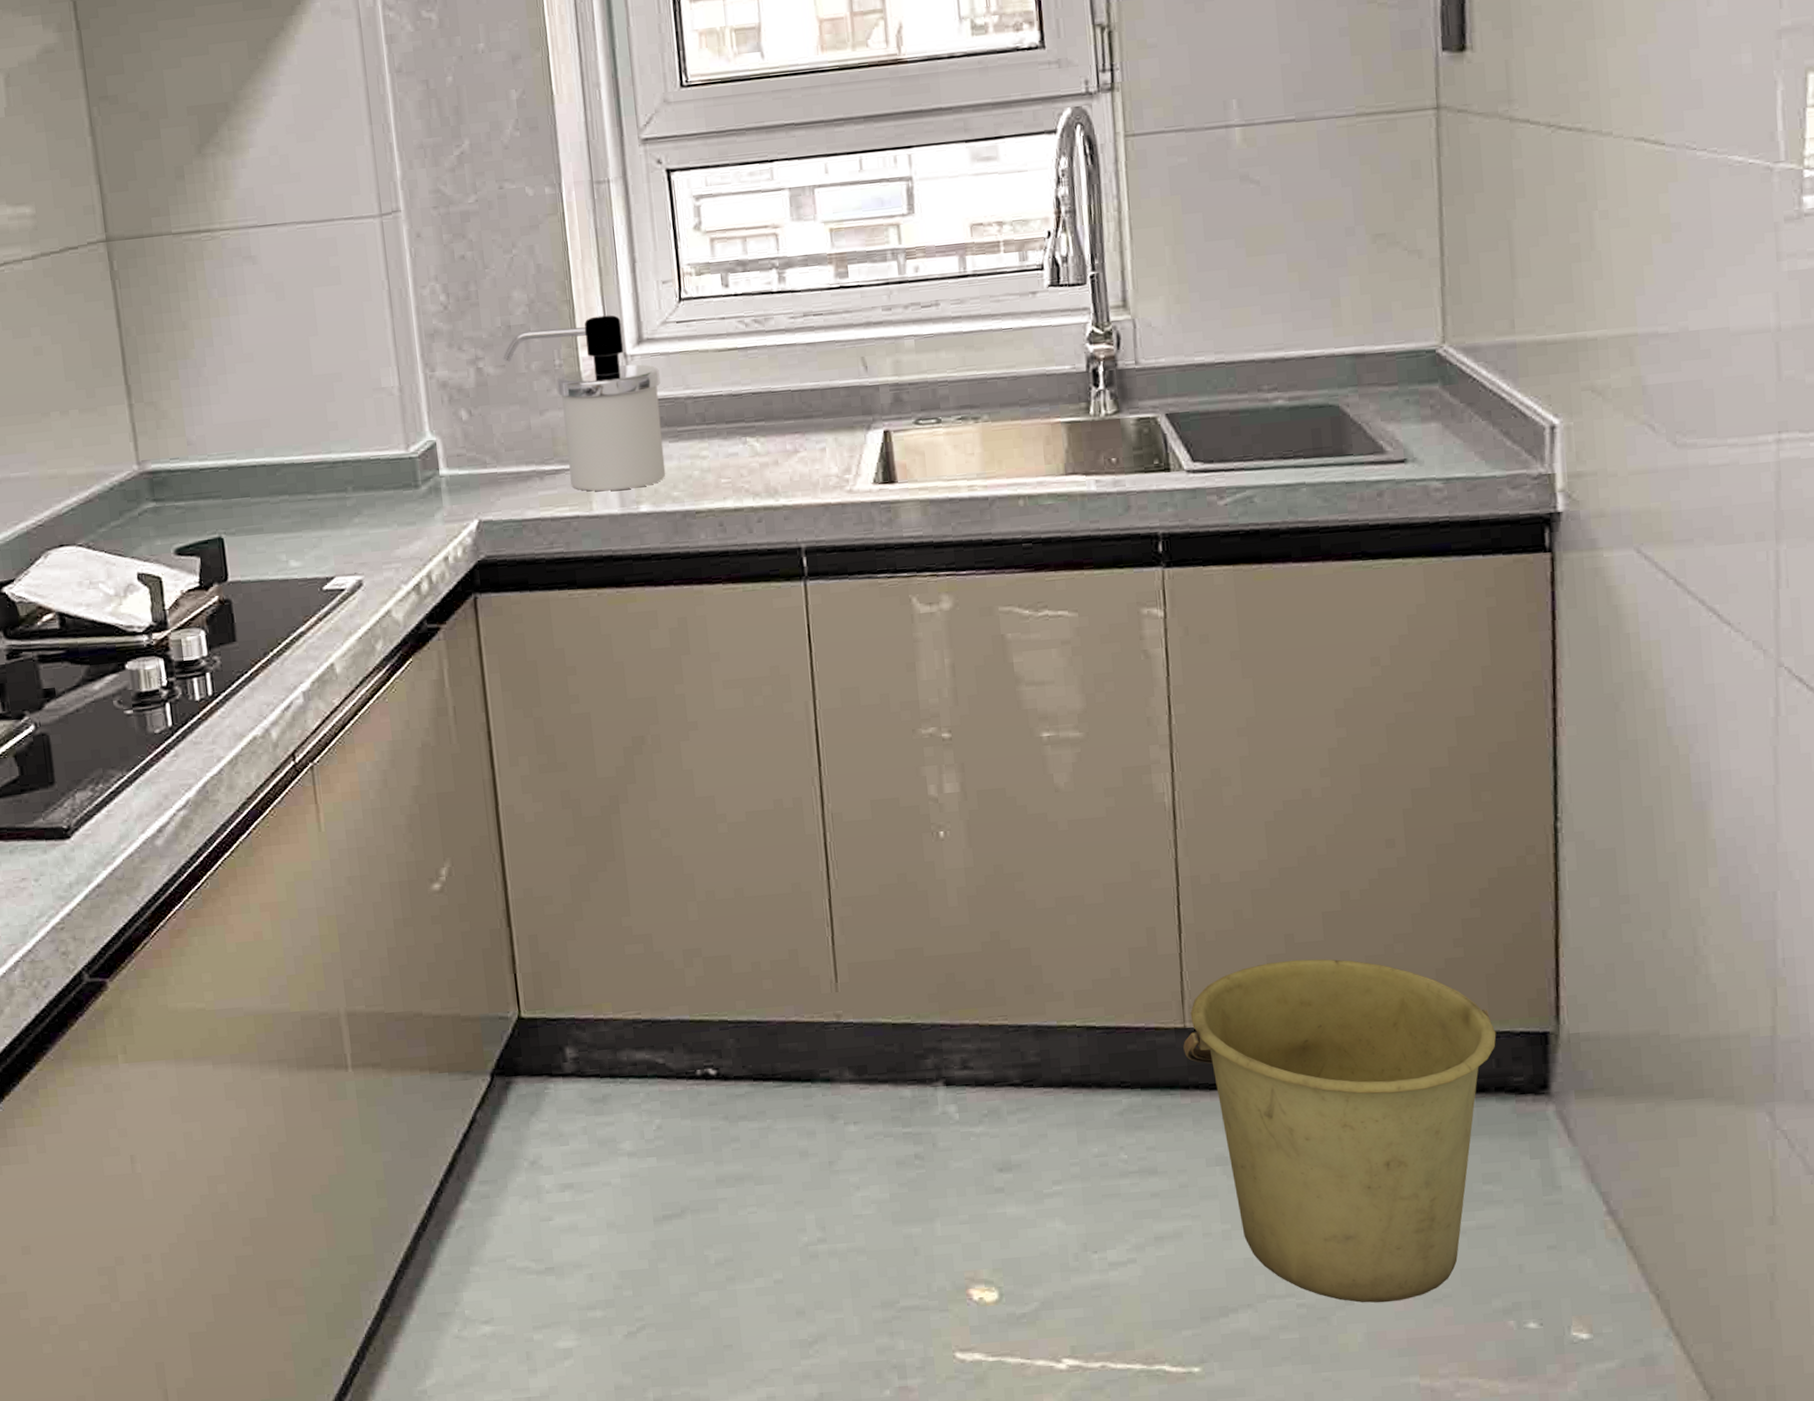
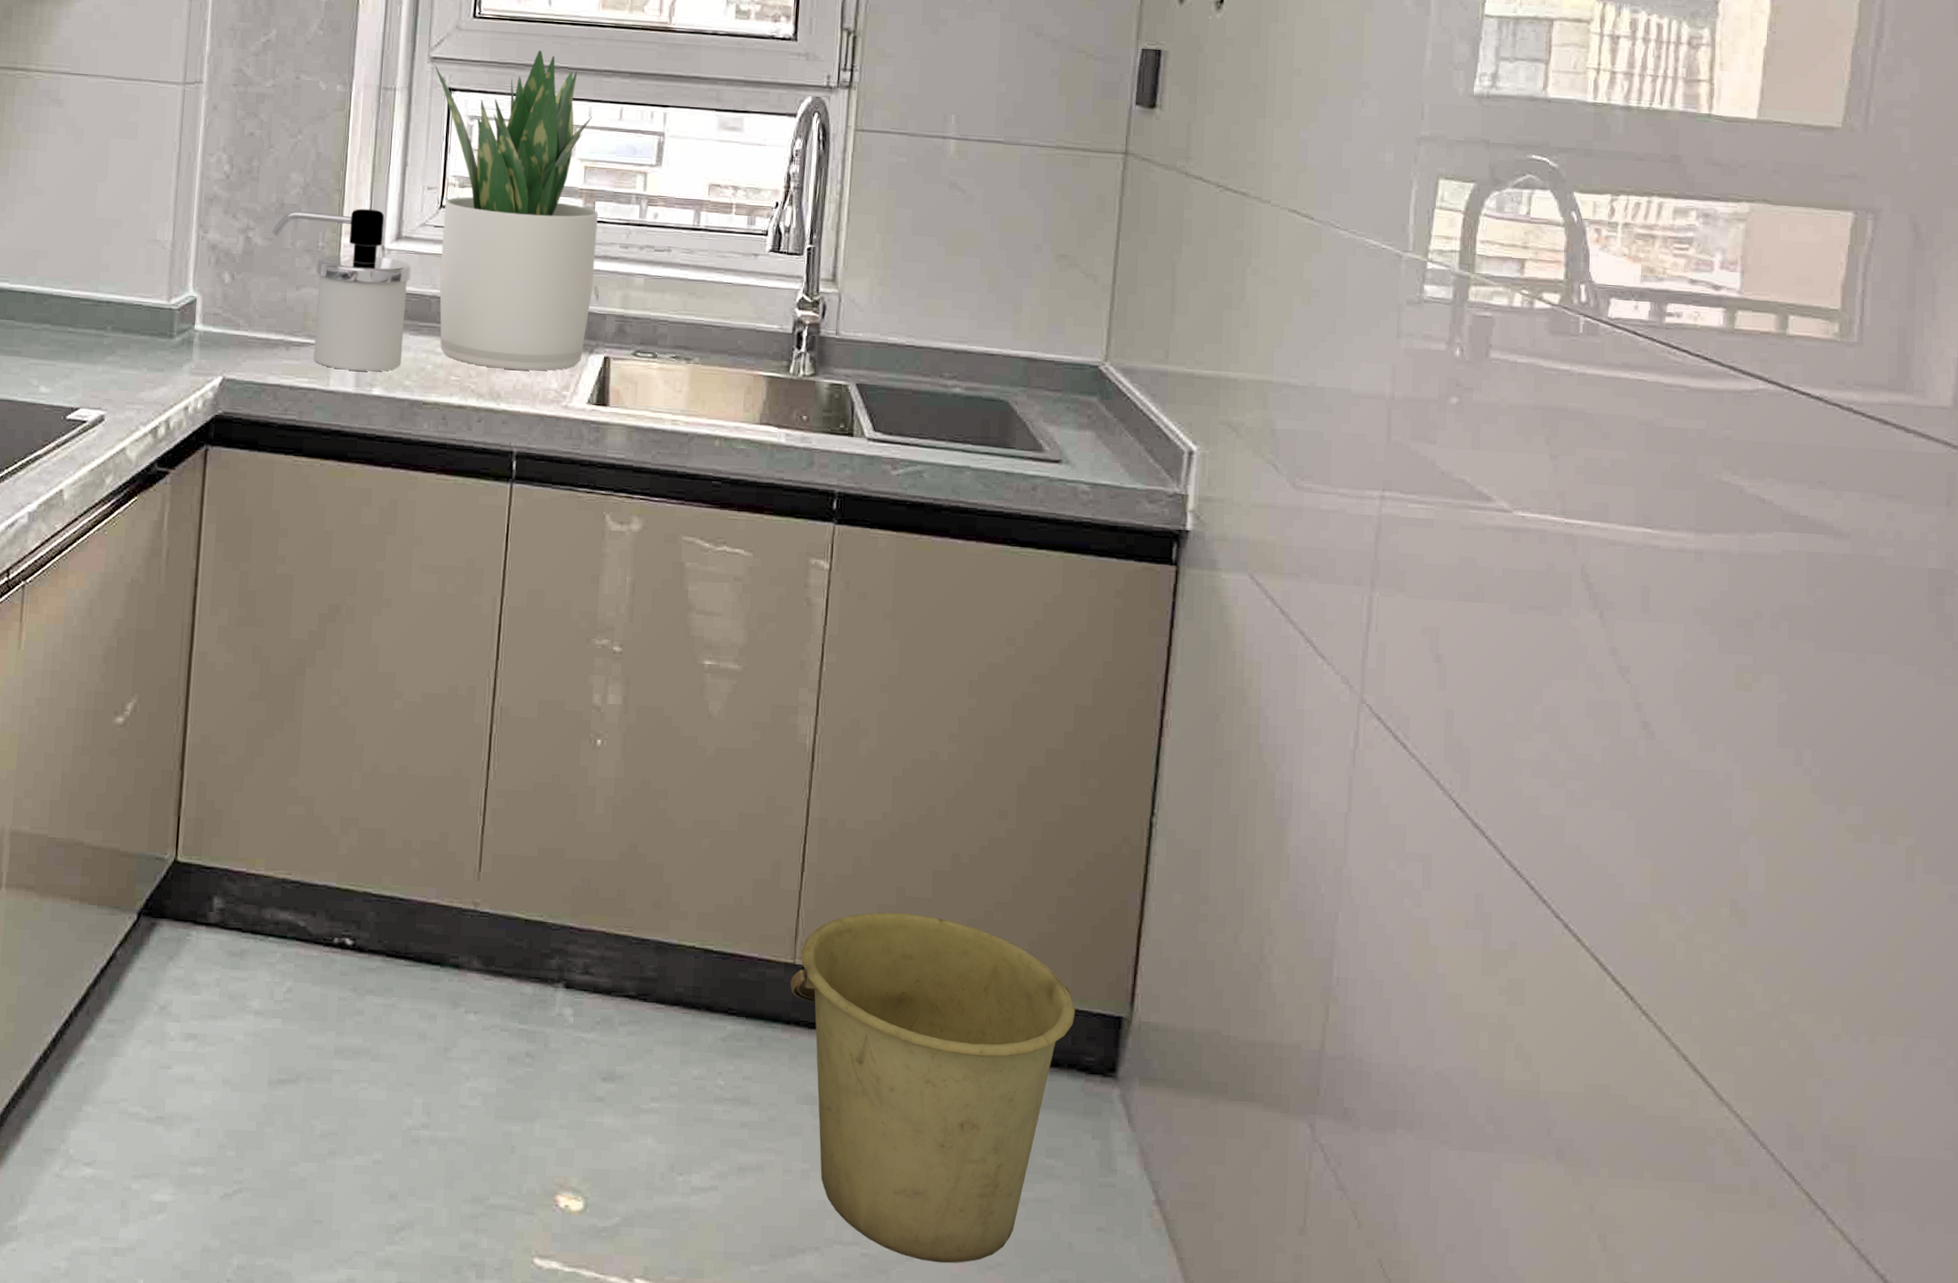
planter: none [646,110,860,463] -> present [434,50,598,371]

